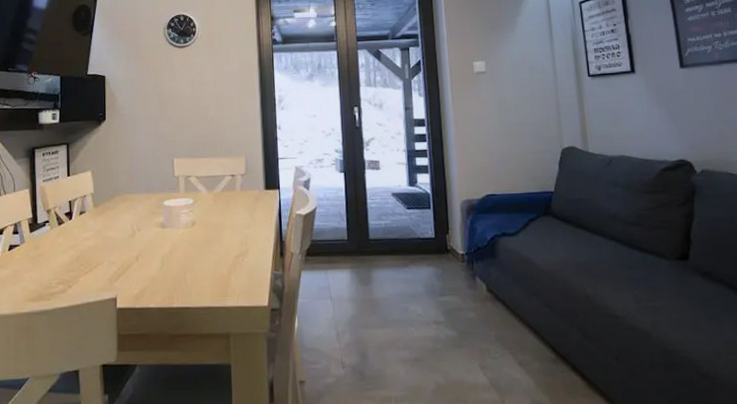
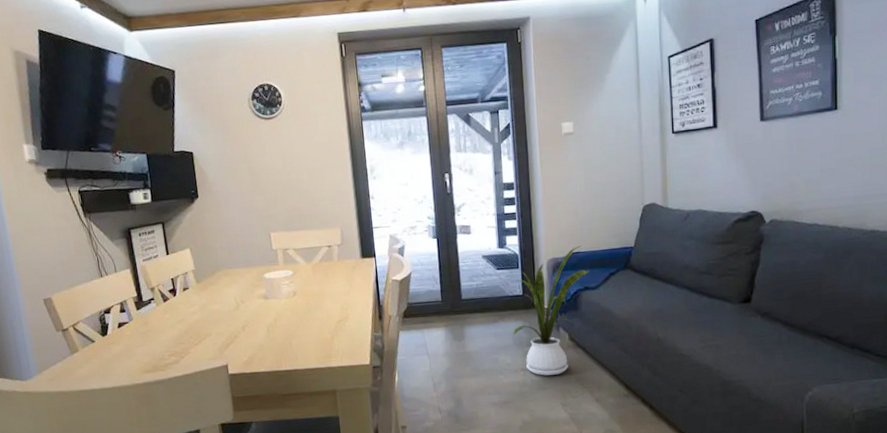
house plant: none [424,187,507,331] -> present [512,245,590,376]

